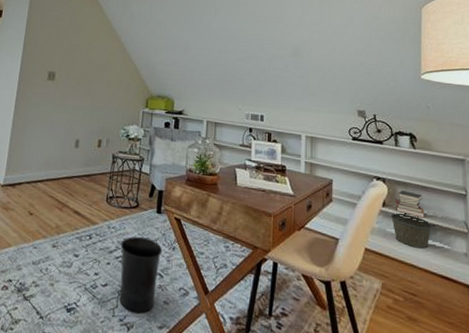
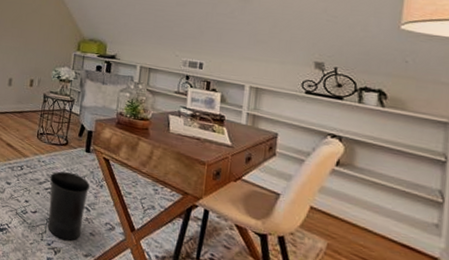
basket: present [391,213,432,249] -> none [345,174,396,215]
books: present [395,190,425,218] -> none [351,151,388,183]

